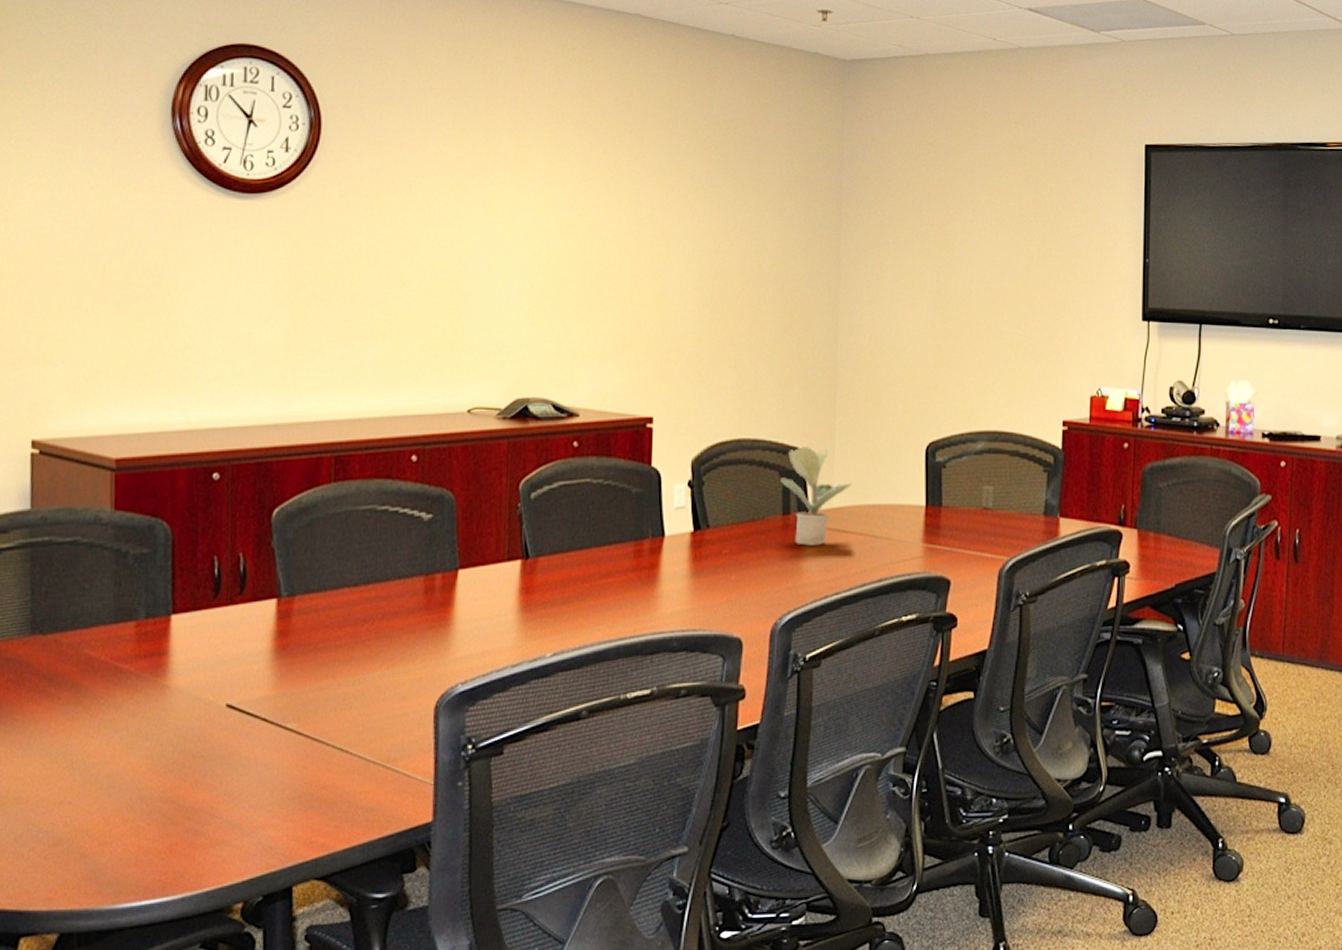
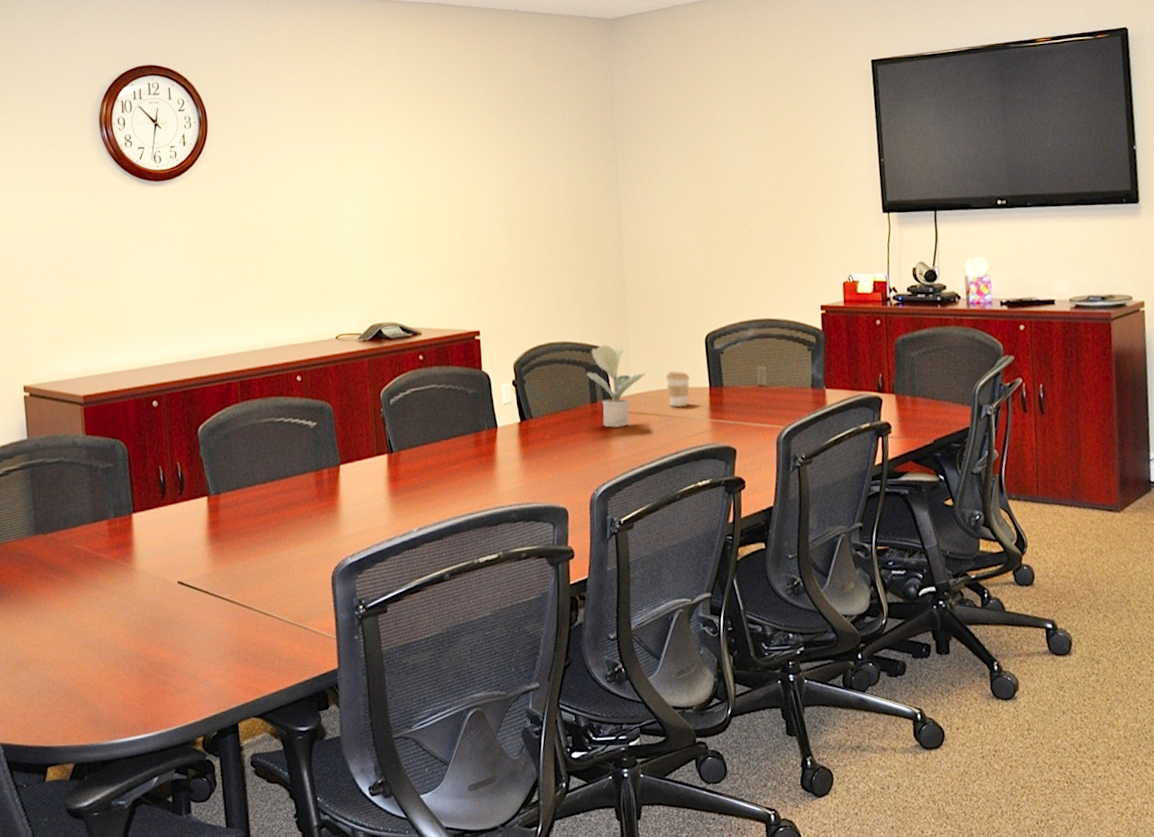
coffee cup: none [874,484,904,526] -> present [665,371,690,407]

